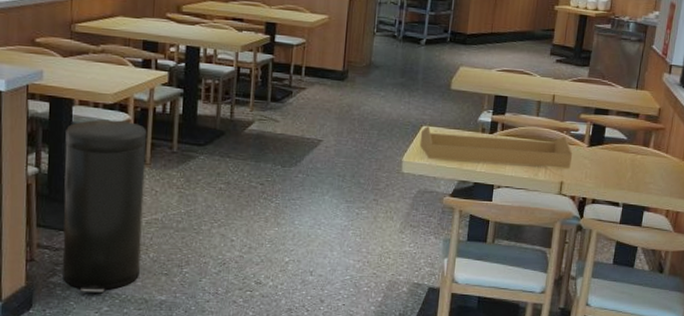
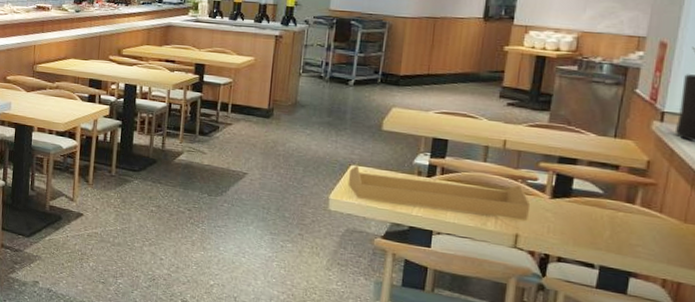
pedal bin: present [61,119,147,292] -> none [19,144,91,292]

